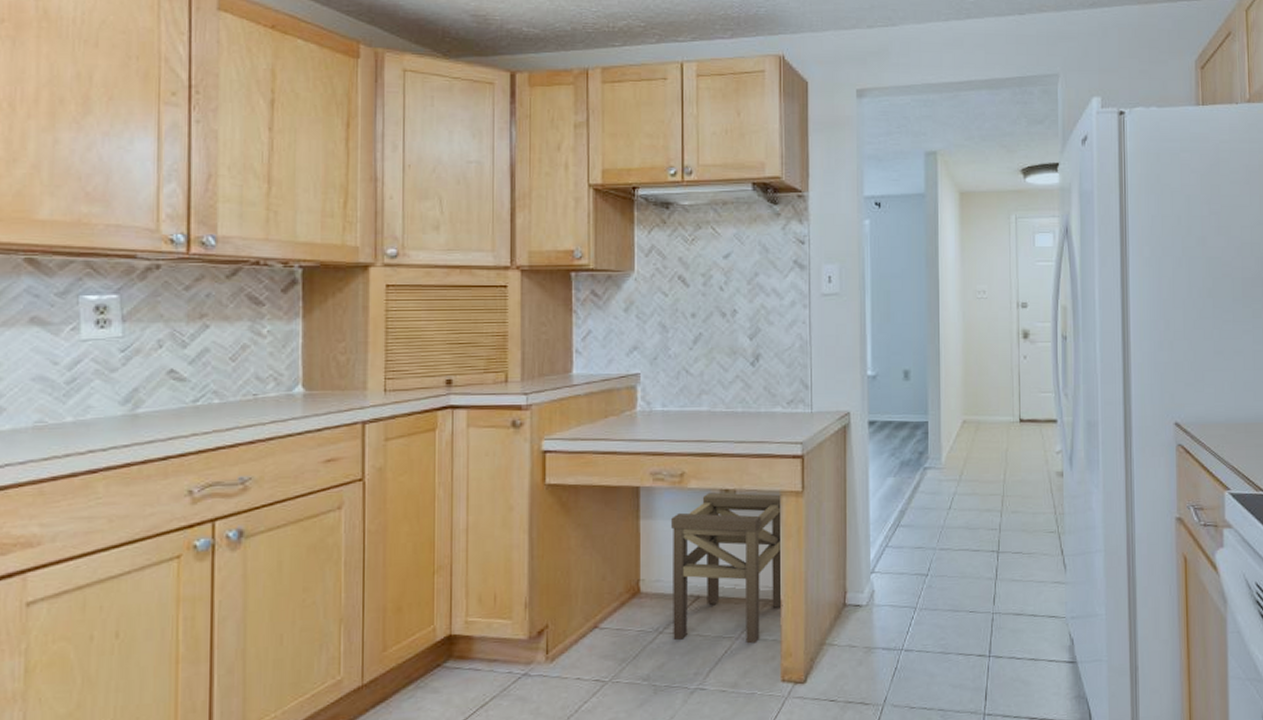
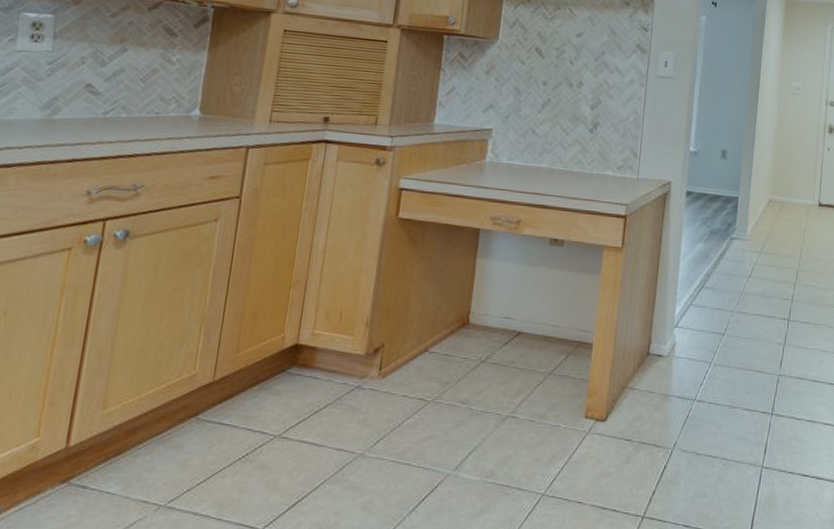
stool: present [671,492,783,644] -> none [493,240,605,380]

